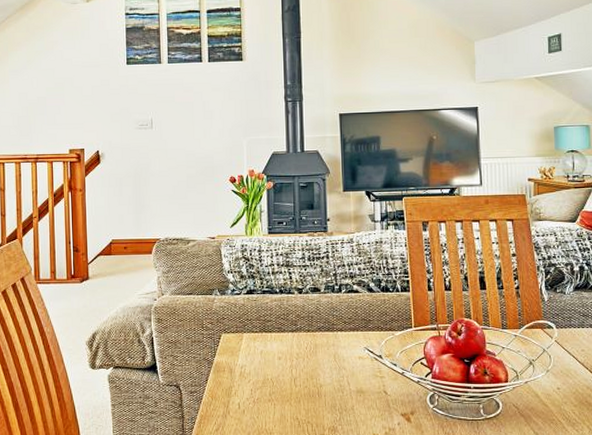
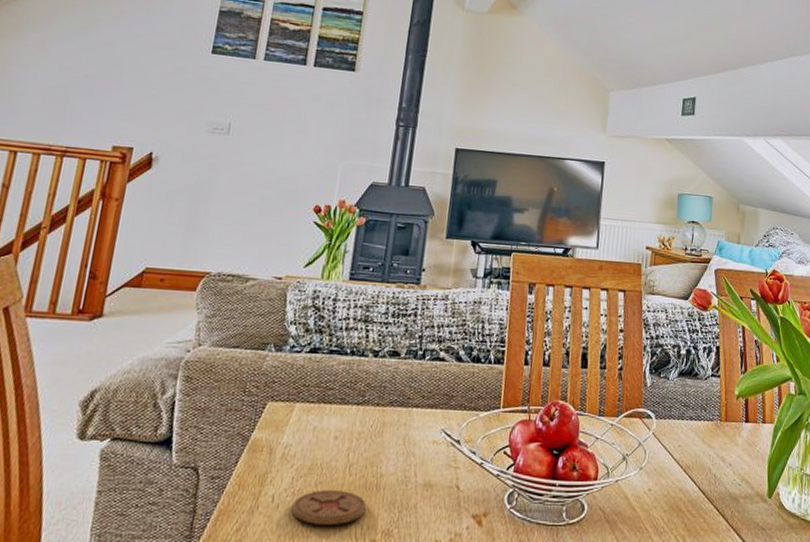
coaster: none [254,398,314,424] -> present [291,490,367,525]

